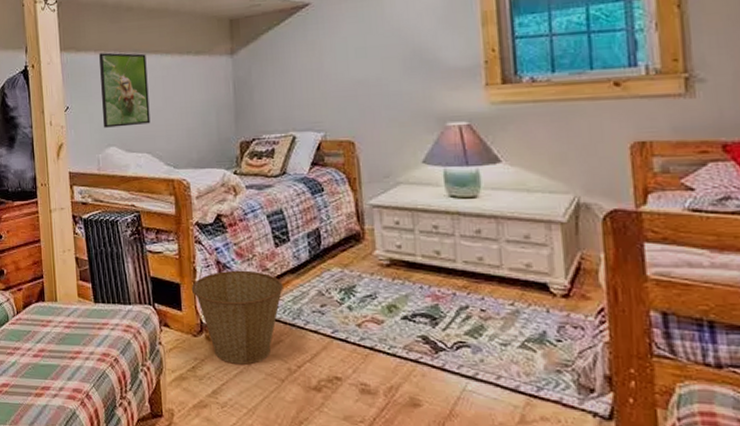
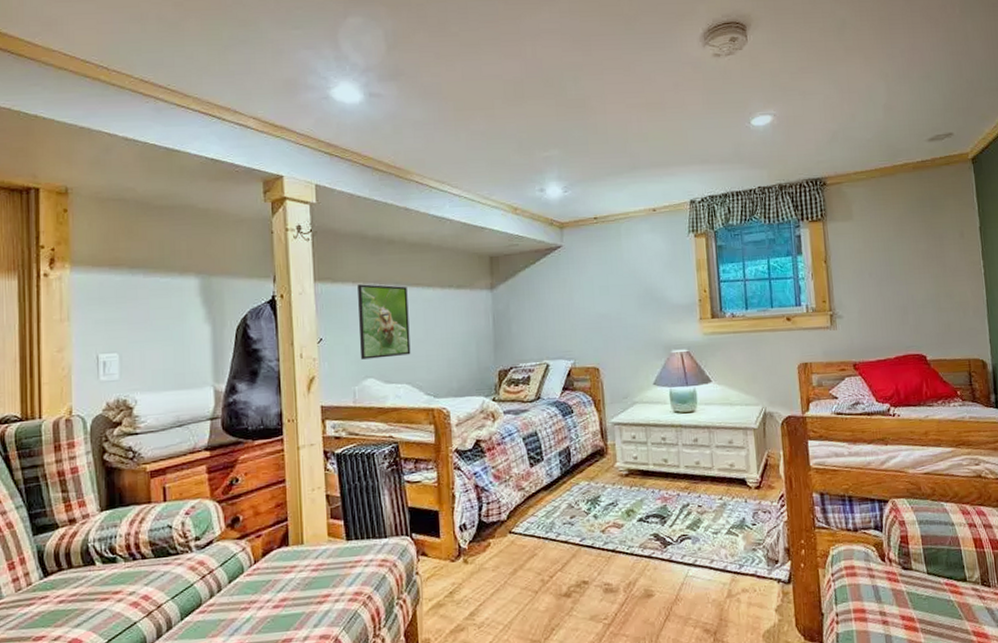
basket: present [191,270,283,365] -> none [449,491,537,584]

